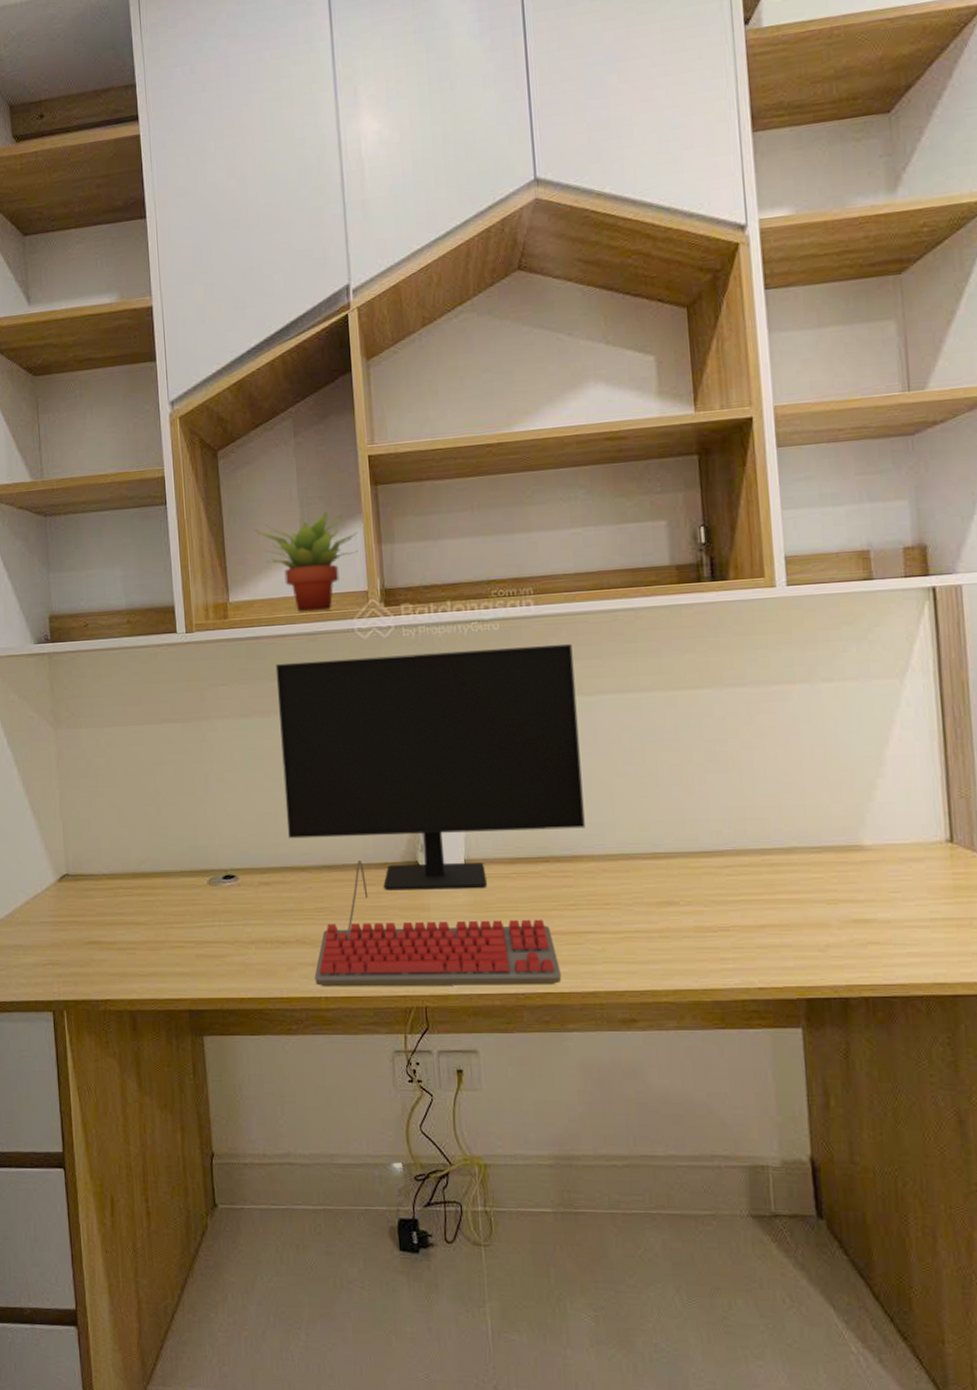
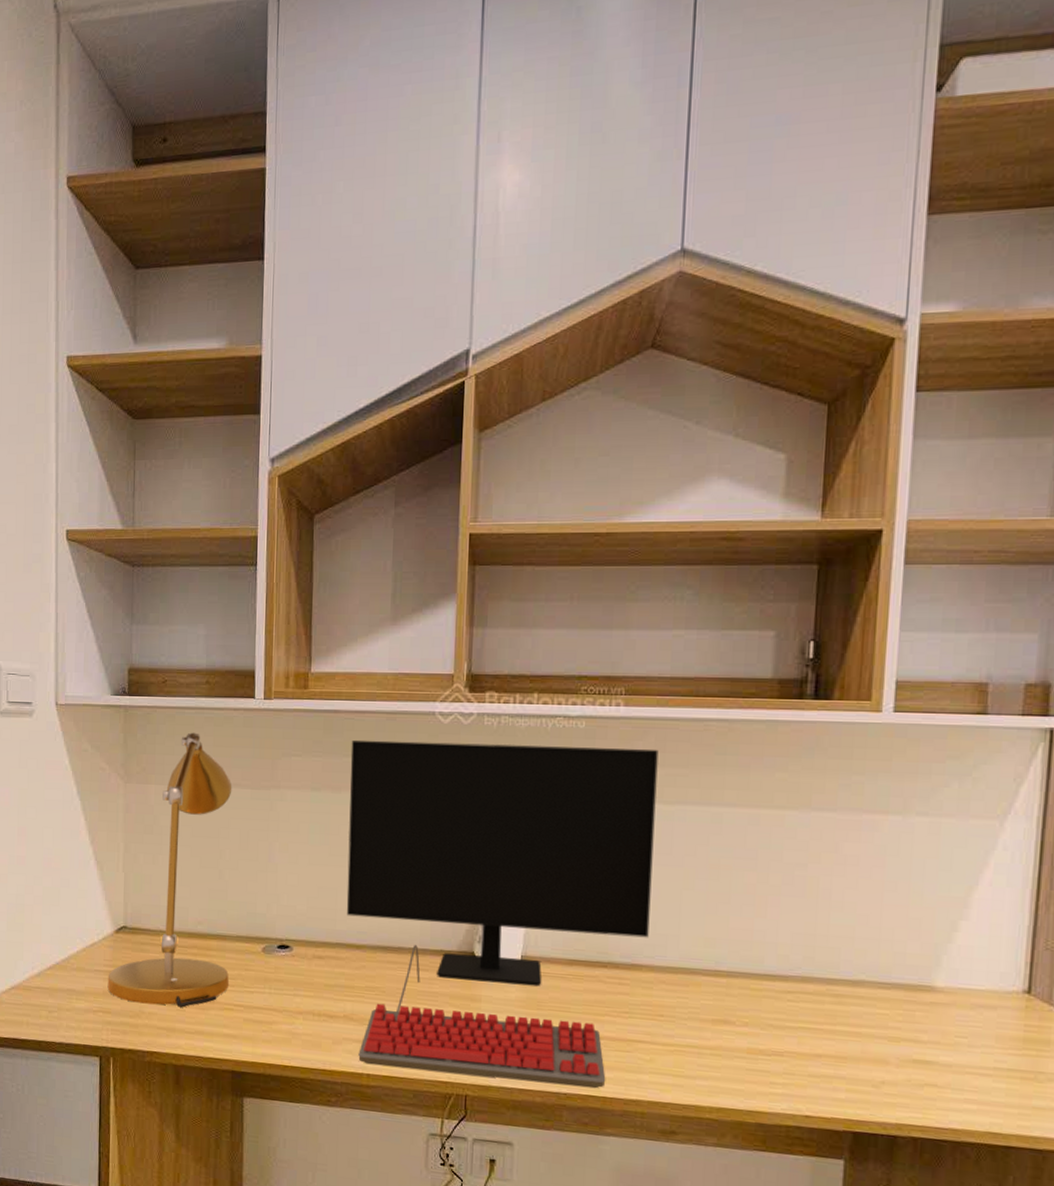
desk lamp: none [54,672,177,951] -> present [107,732,232,1008]
succulent plant: present [255,511,359,612] -> none [345,588,451,690]

